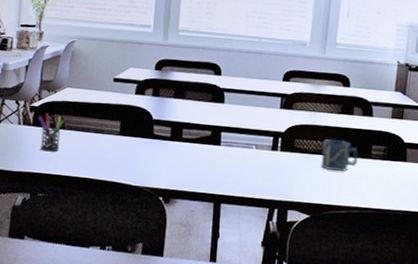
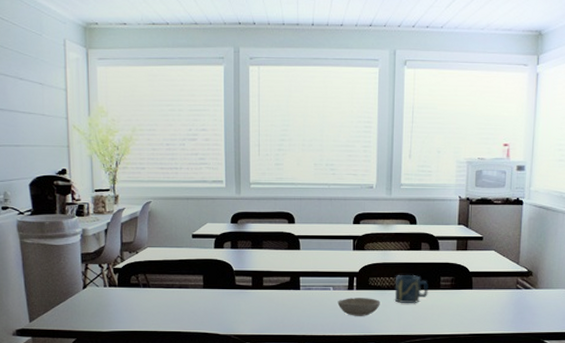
pen holder: present [38,113,64,152] -> none [122,274,148,310]
bowl: none [259,159,305,181] -> present [337,298,380,316]

